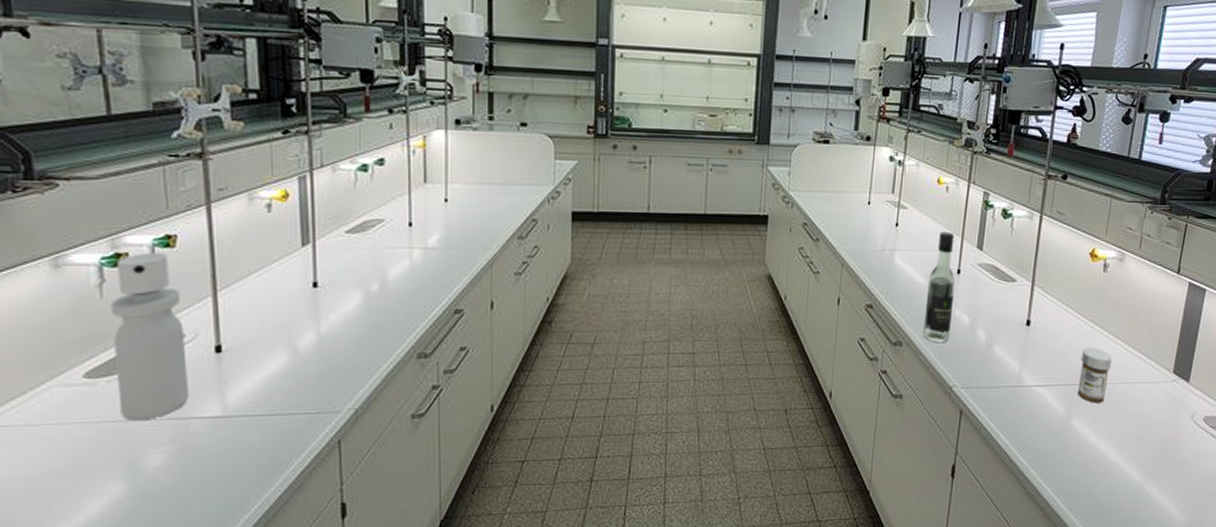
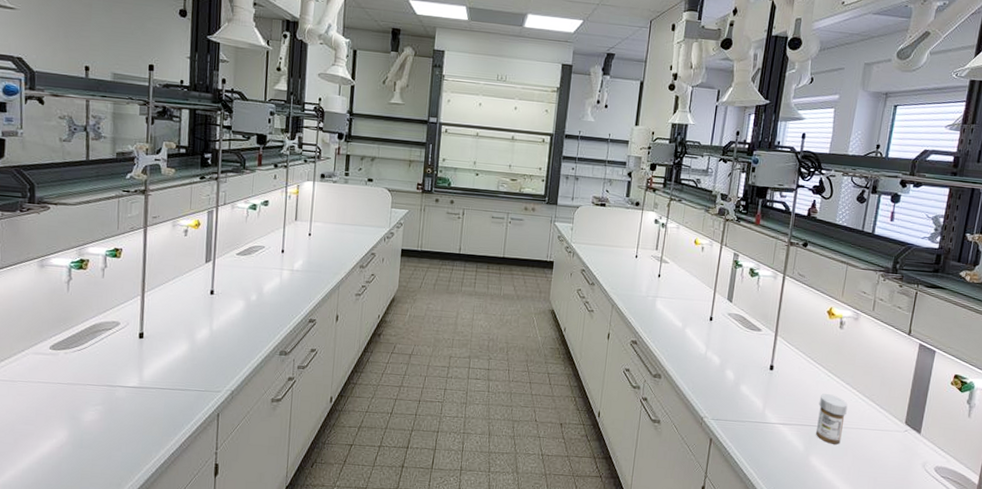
spray bottle: present [110,252,189,421] -> none [71,260,120,385]
bottle: present [923,231,956,342] -> none [679,284,709,378]

